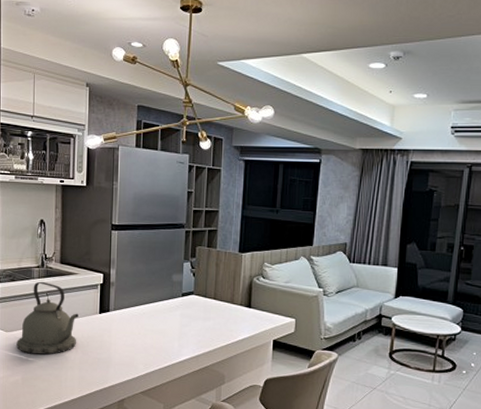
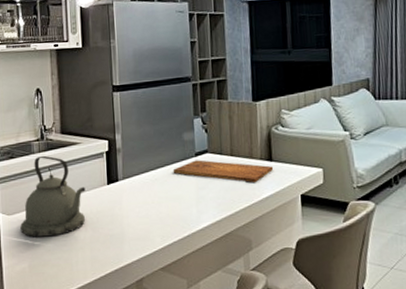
cutting board: none [160,300,252,325] -> present [173,160,274,182]

